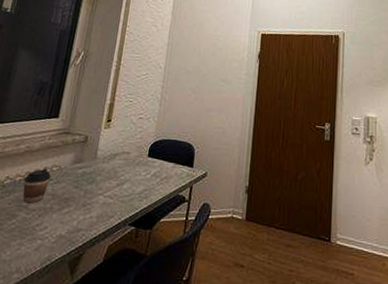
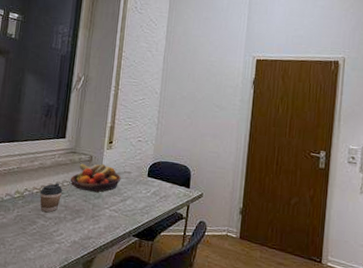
fruit bowl: none [61,144,119,177] -> present [70,163,121,192]

